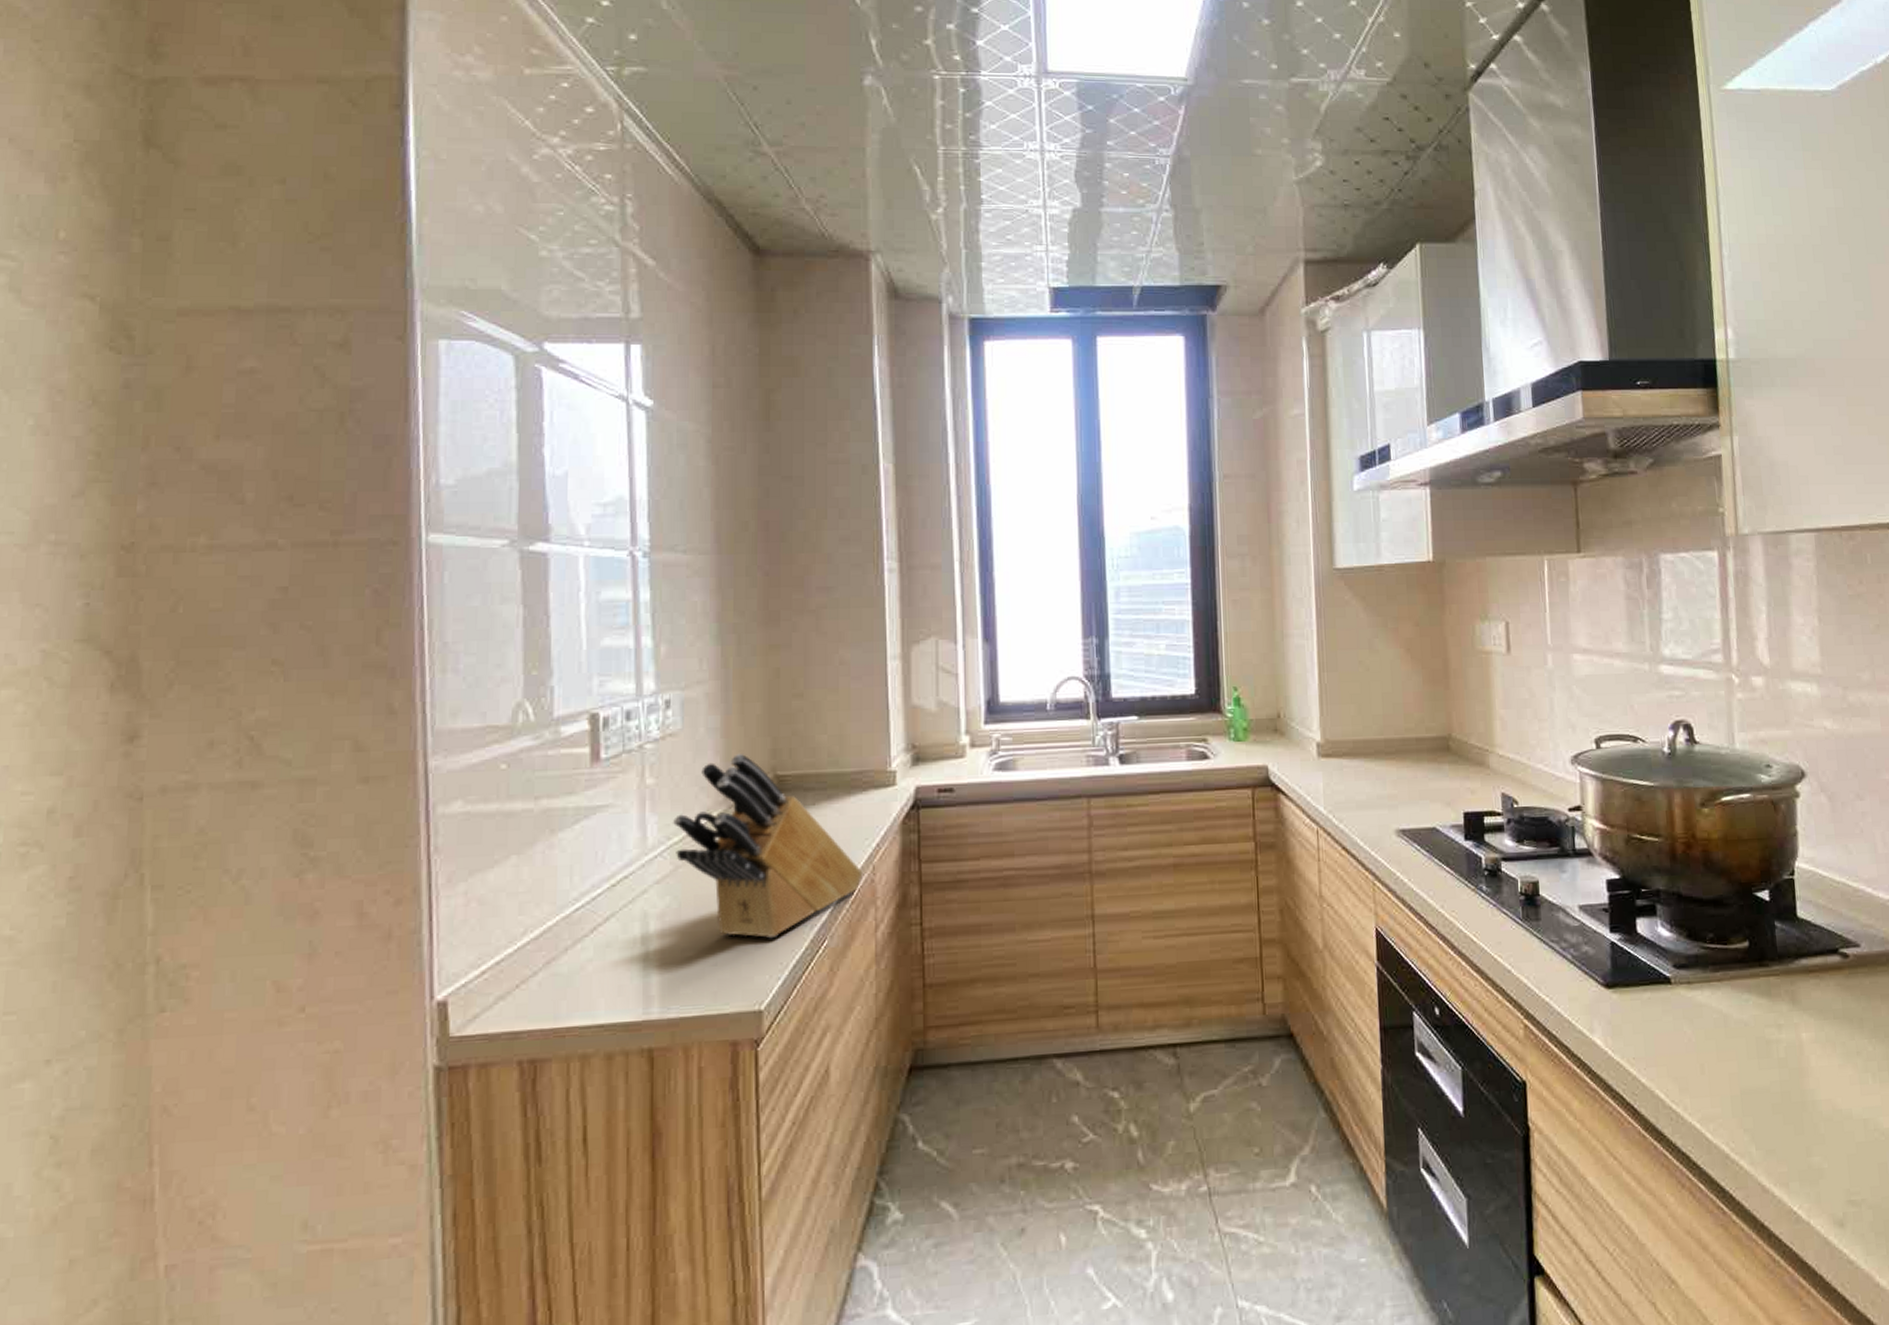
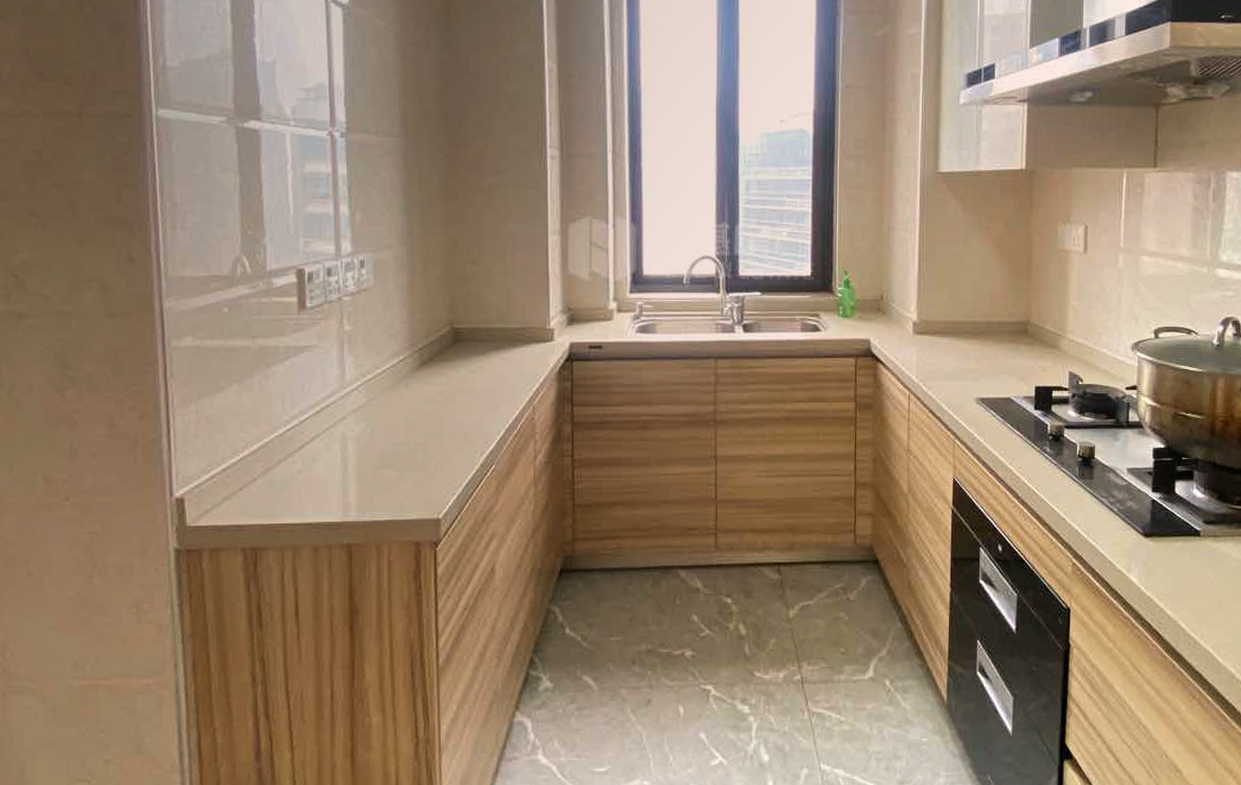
knife block: present [673,753,863,939] -> none [367,307,525,462]

